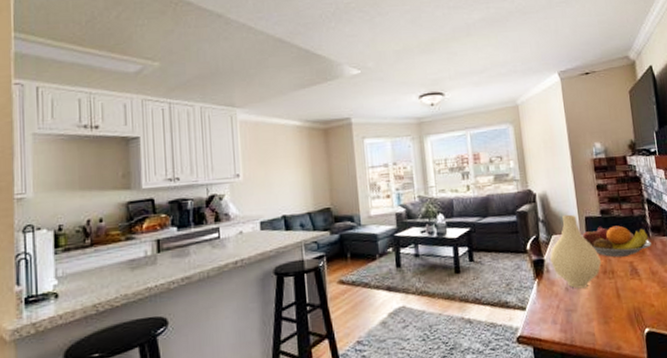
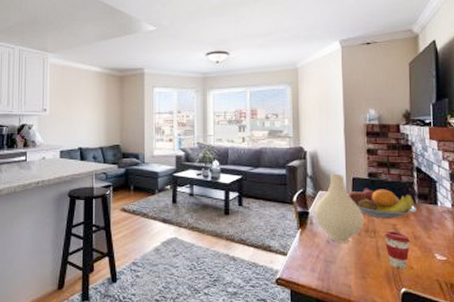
coffee cup: none [622,269,649,309] -> present [384,232,411,270]

